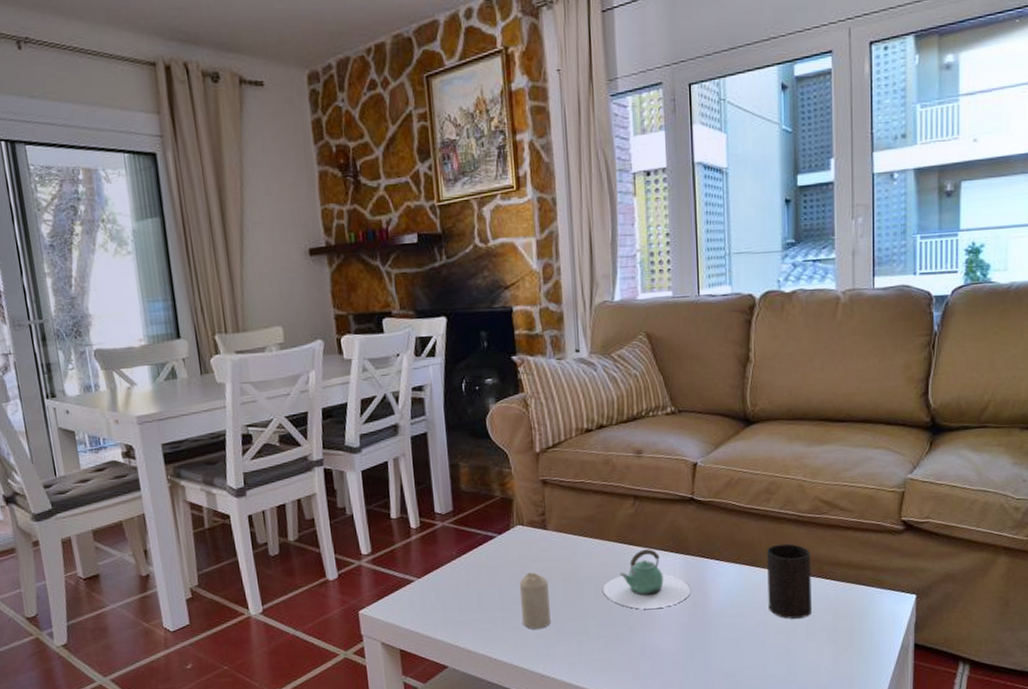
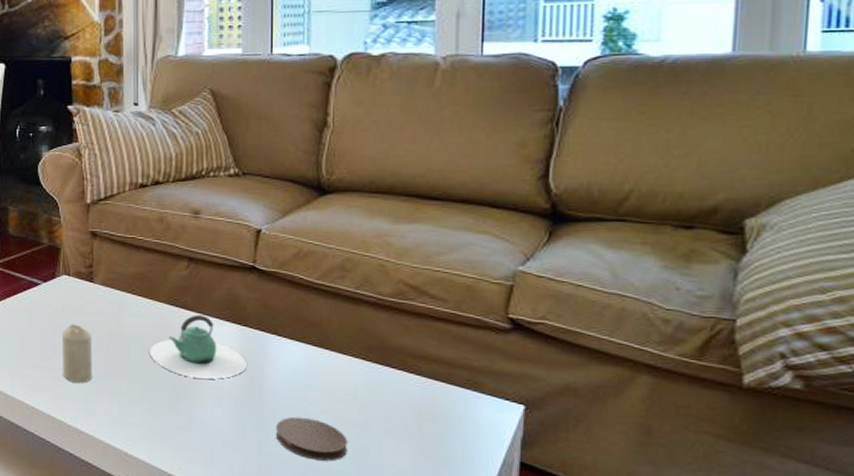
coaster: none [718,631,779,669] -> present [276,416,348,461]
cup: present [767,543,812,619] -> none [337,327,391,413]

